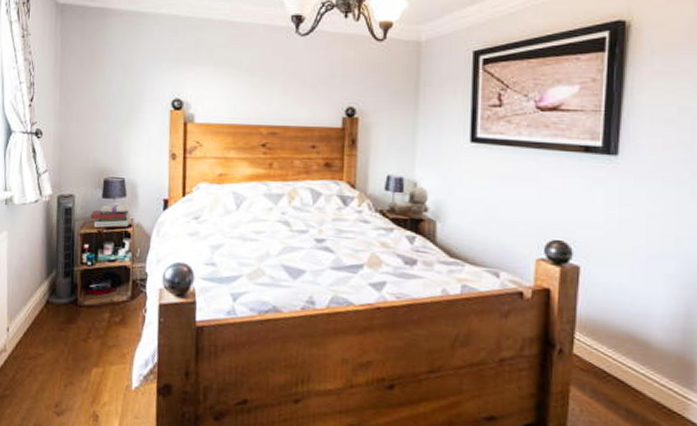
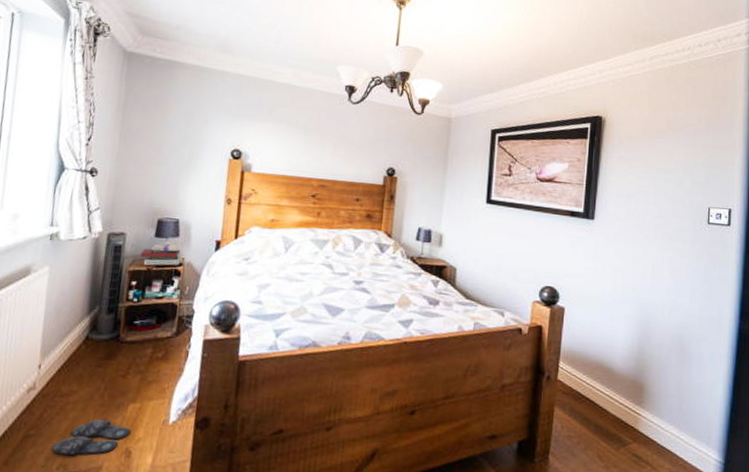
slippers: none [26,382,96,417] -> present [51,419,131,456]
teddy bear: present [387,186,429,219] -> none [417,238,451,266]

